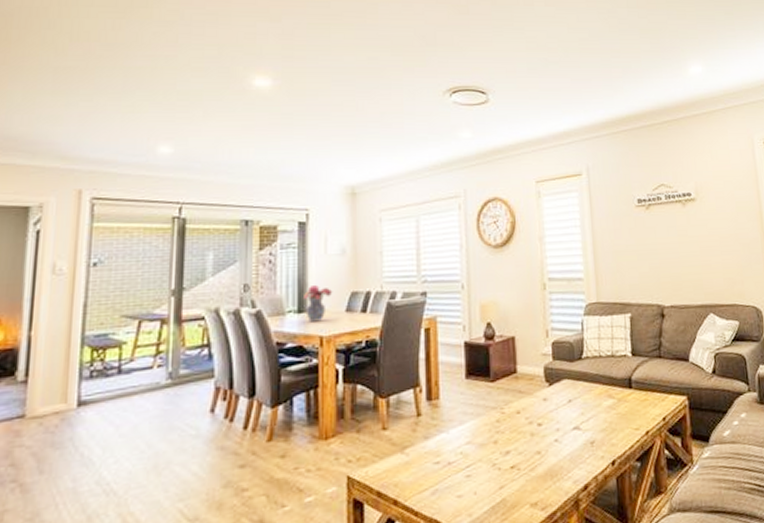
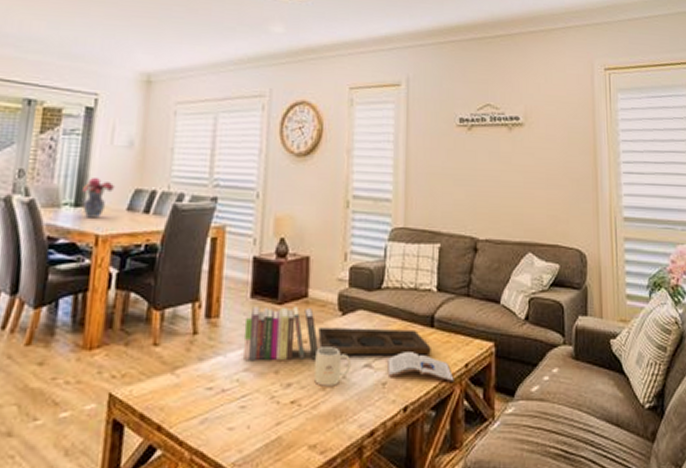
books: none [462,382,531,434] -> present [243,306,318,360]
mug: none [528,414,562,451] -> present [313,347,352,386]
decorative tray: none [529,392,632,422] -> present [318,327,431,356]
magazine: none [593,412,655,437] -> present [387,352,454,383]

